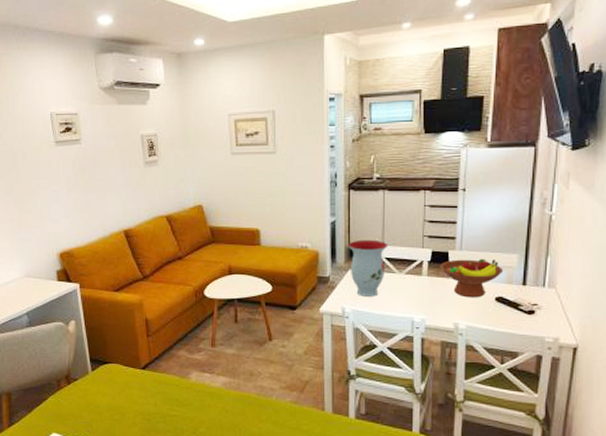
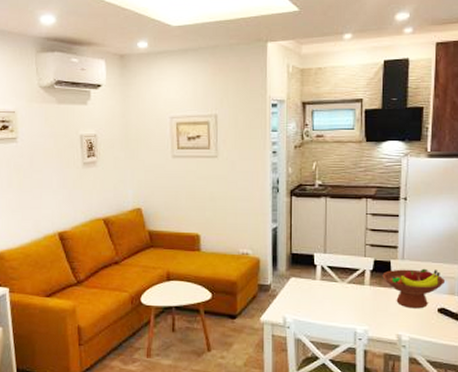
vase: present [347,239,388,297] -> none [289,247,331,306]

